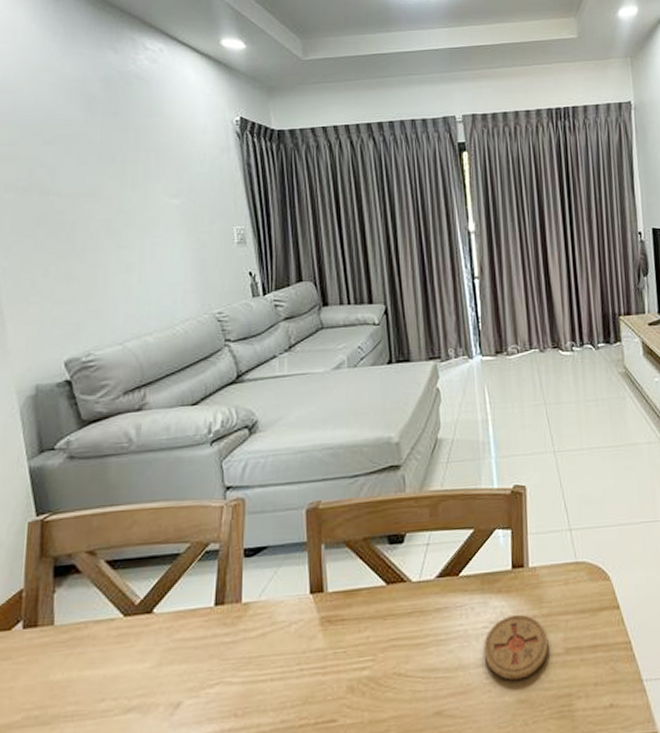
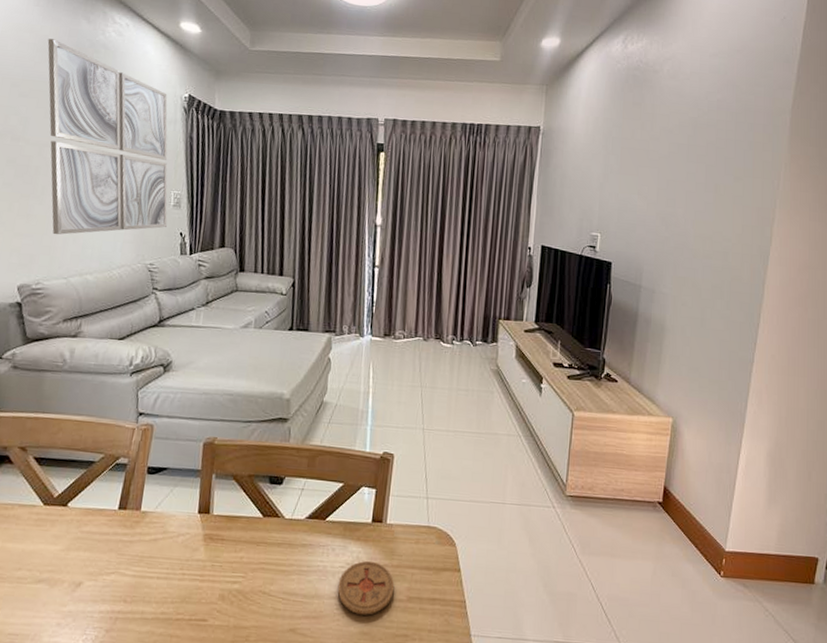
wall art: none [70,76,233,296] -> present [47,38,168,235]

